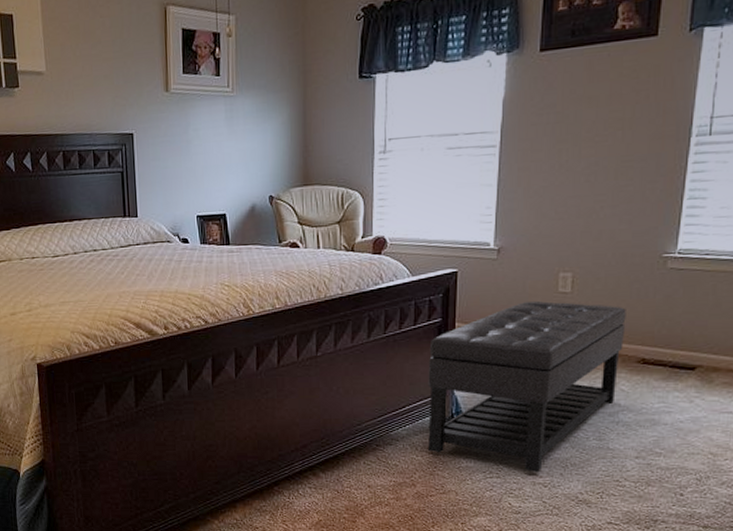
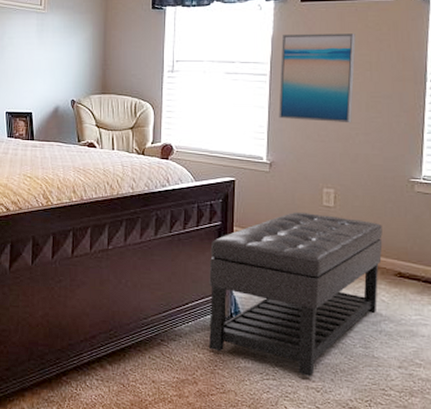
wall art: none [509,85,606,197] -> present [278,34,356,124]

